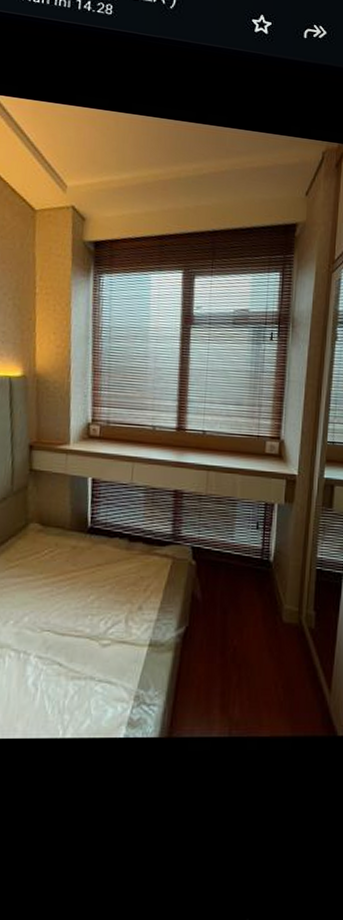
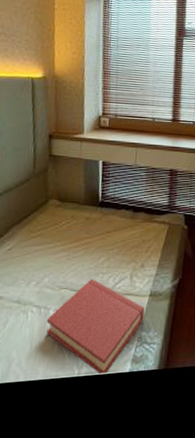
hardback book: none [26,621,143,740] -> present [46,279,145,376]

